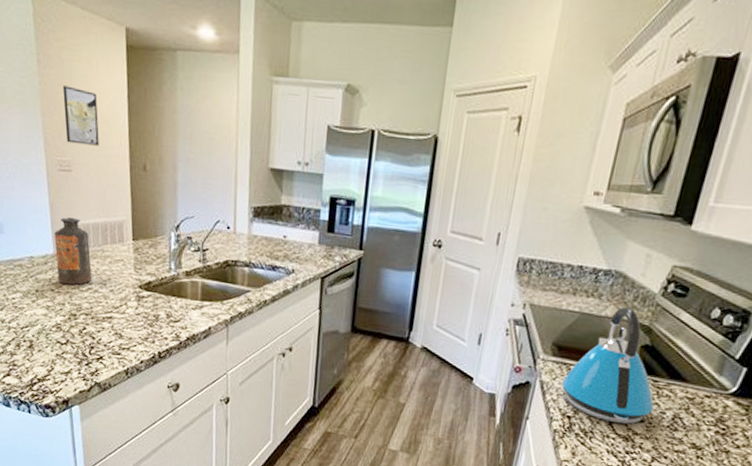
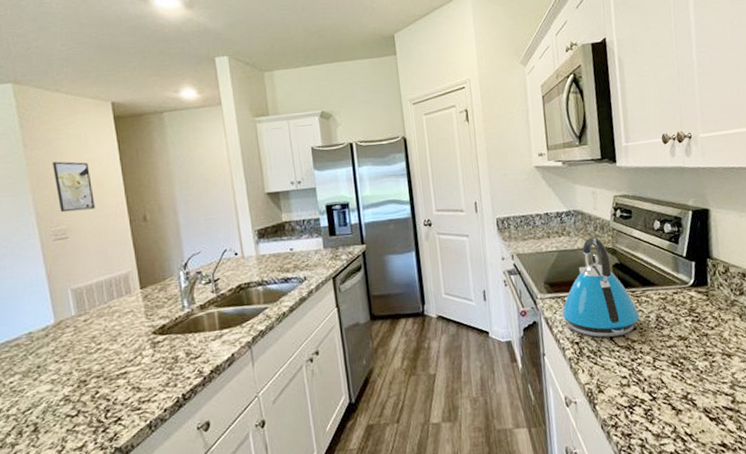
bottle: present [54,217,93,285] -> none [54,282,101,352]

